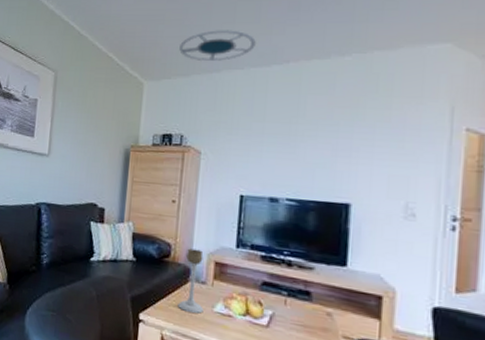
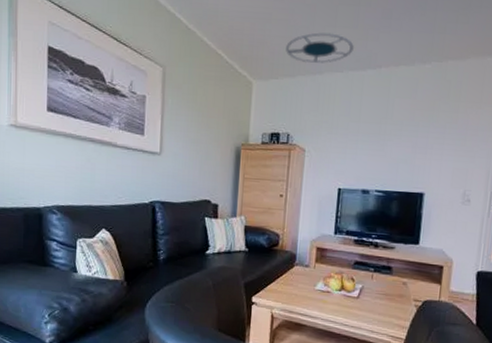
candle holder: present [178,248,204,314] -> none [285,237,307,293]

